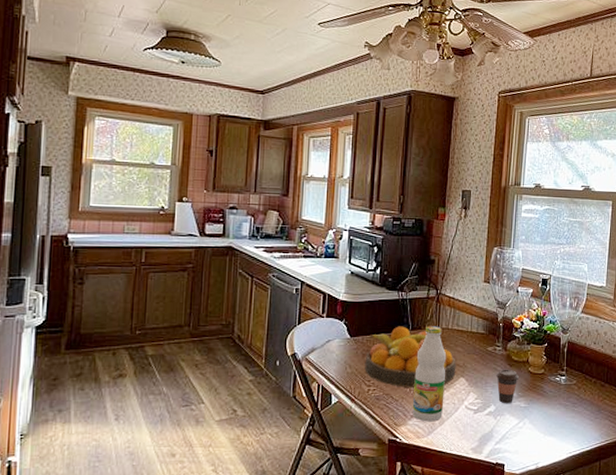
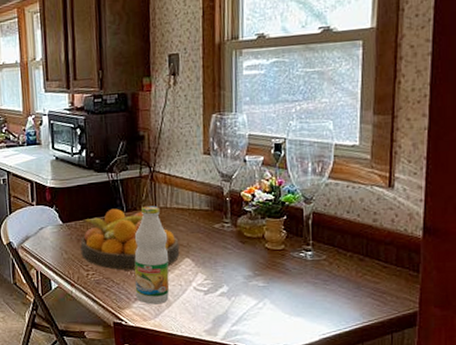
coffee cup: present [496,369,520,404] -> none [227,246,255,284]

